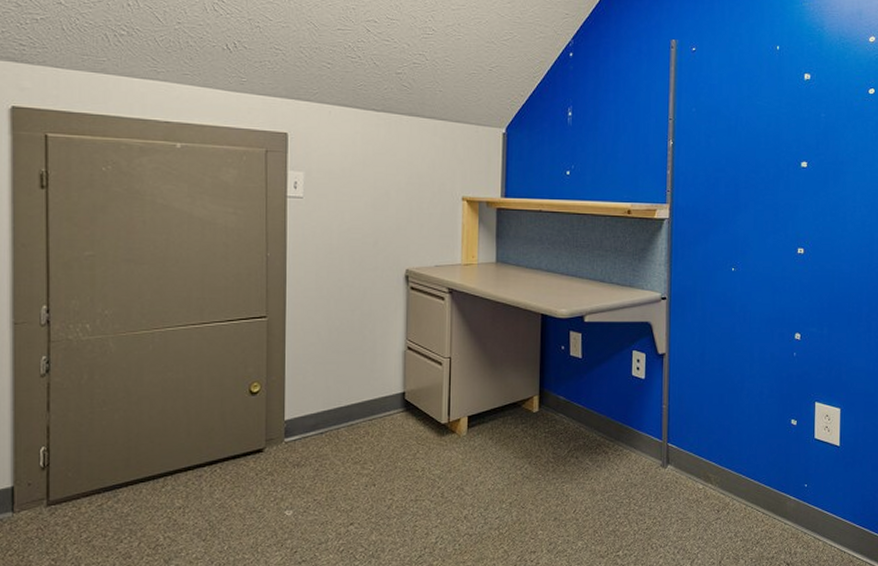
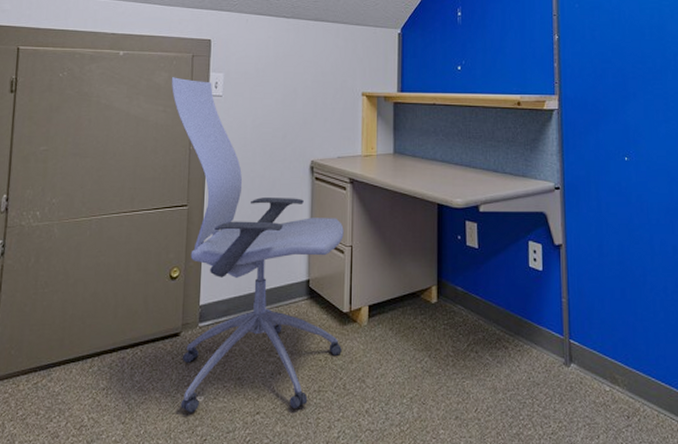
office chair: none [241,175,442,527] -> present [171,77,344,413]

